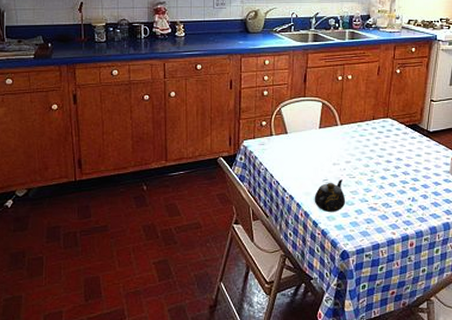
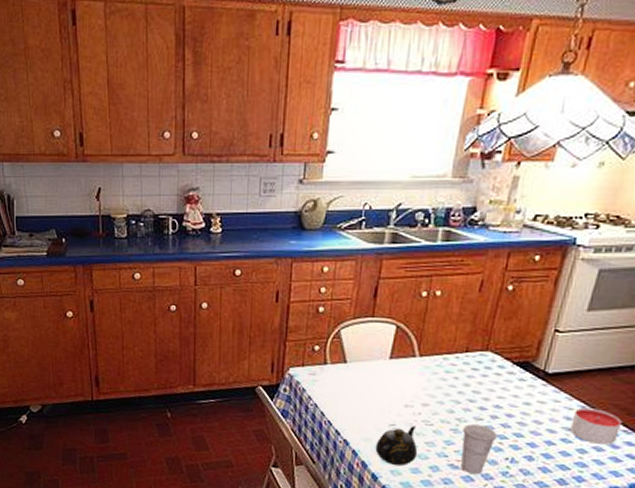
cup: none [377,174,401,213] -> present [461,424,498,474]

